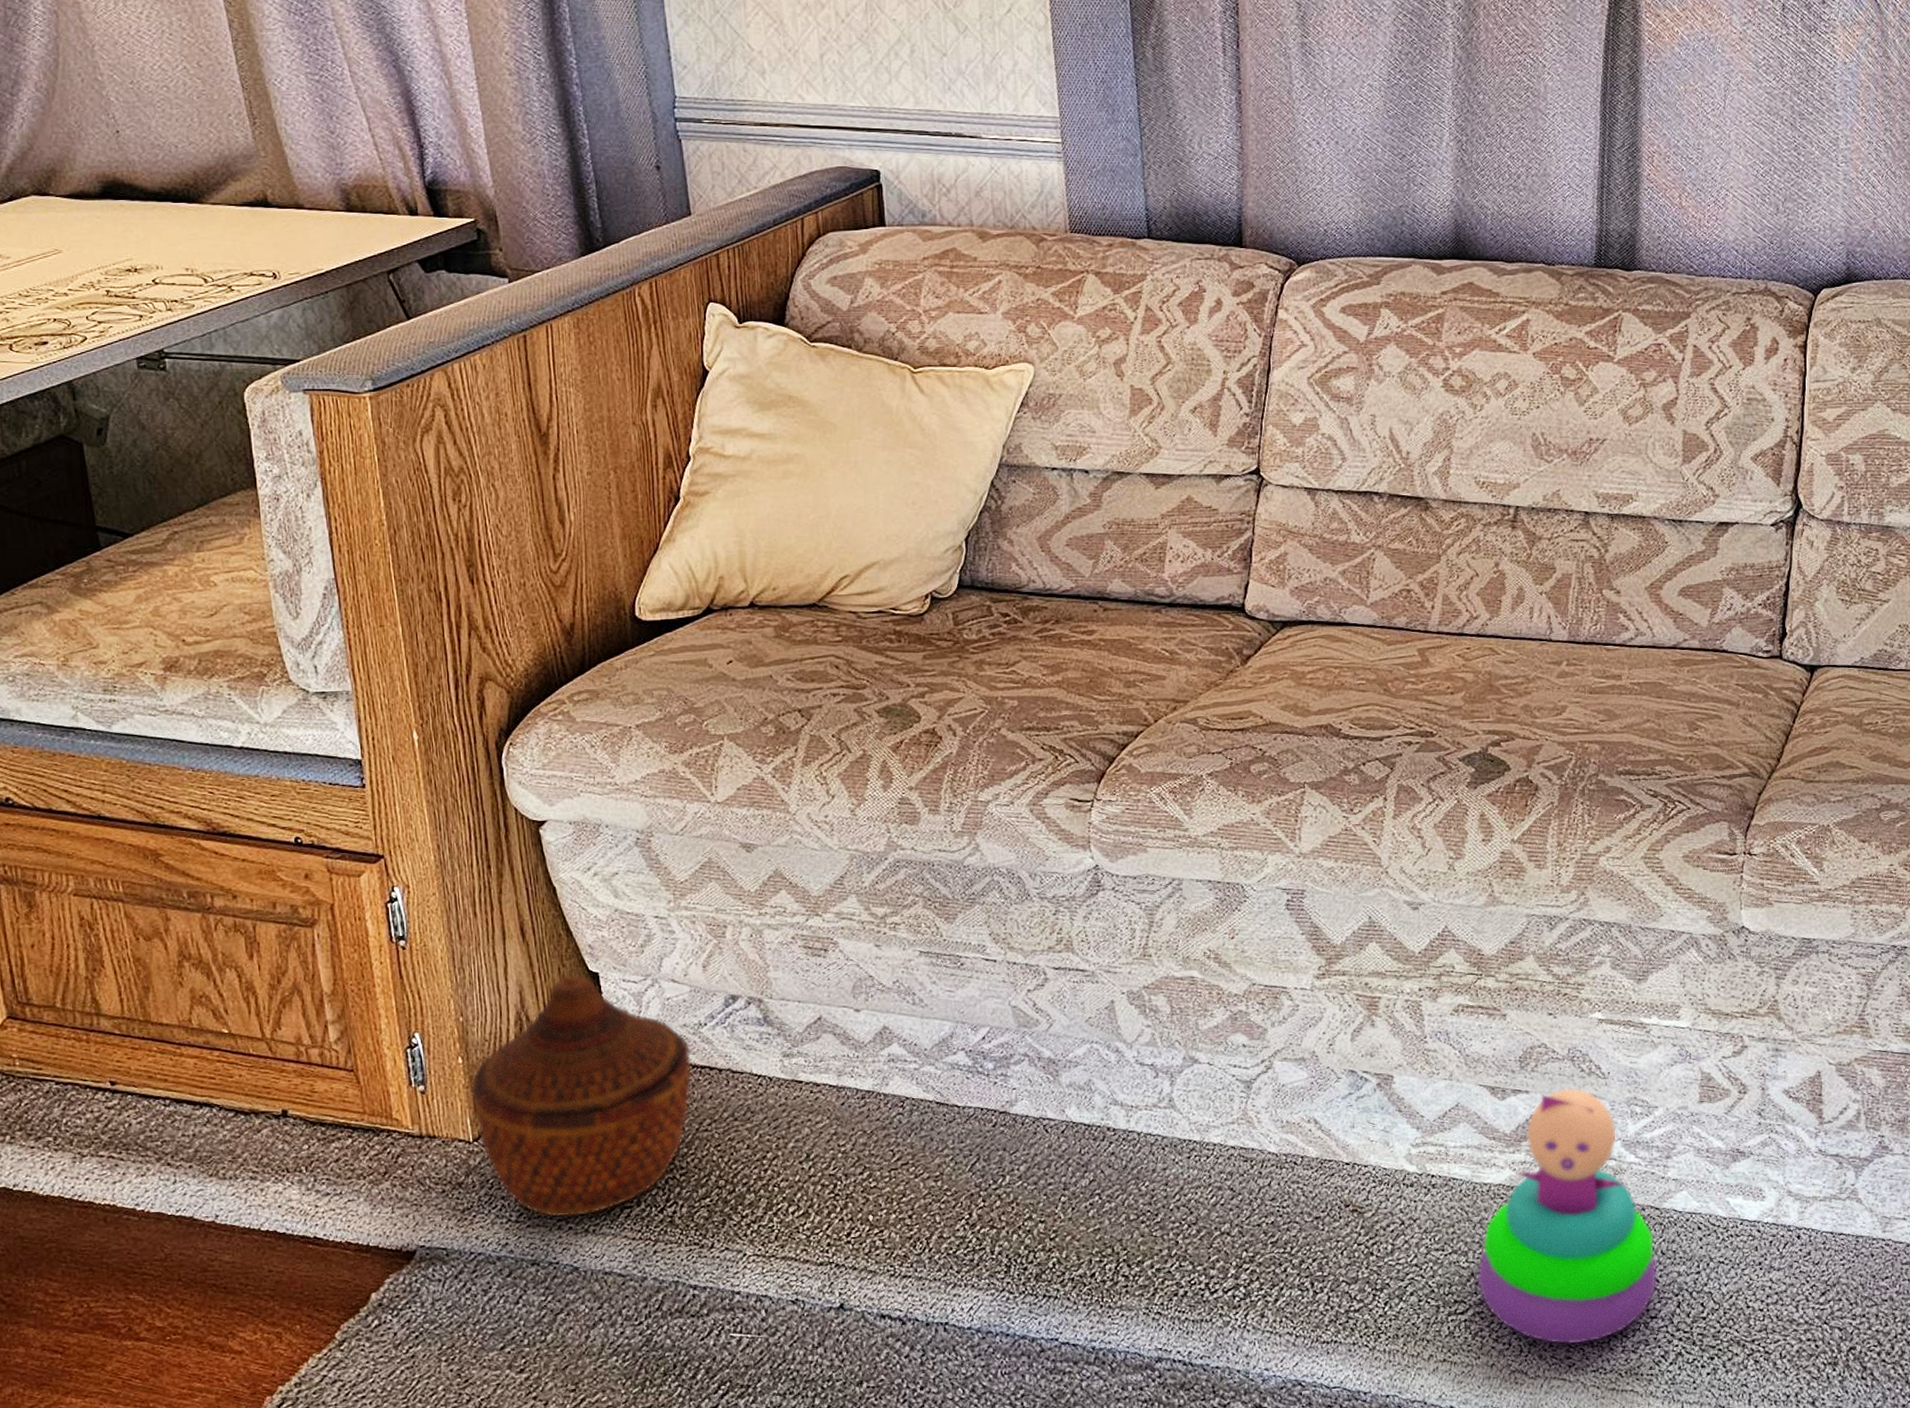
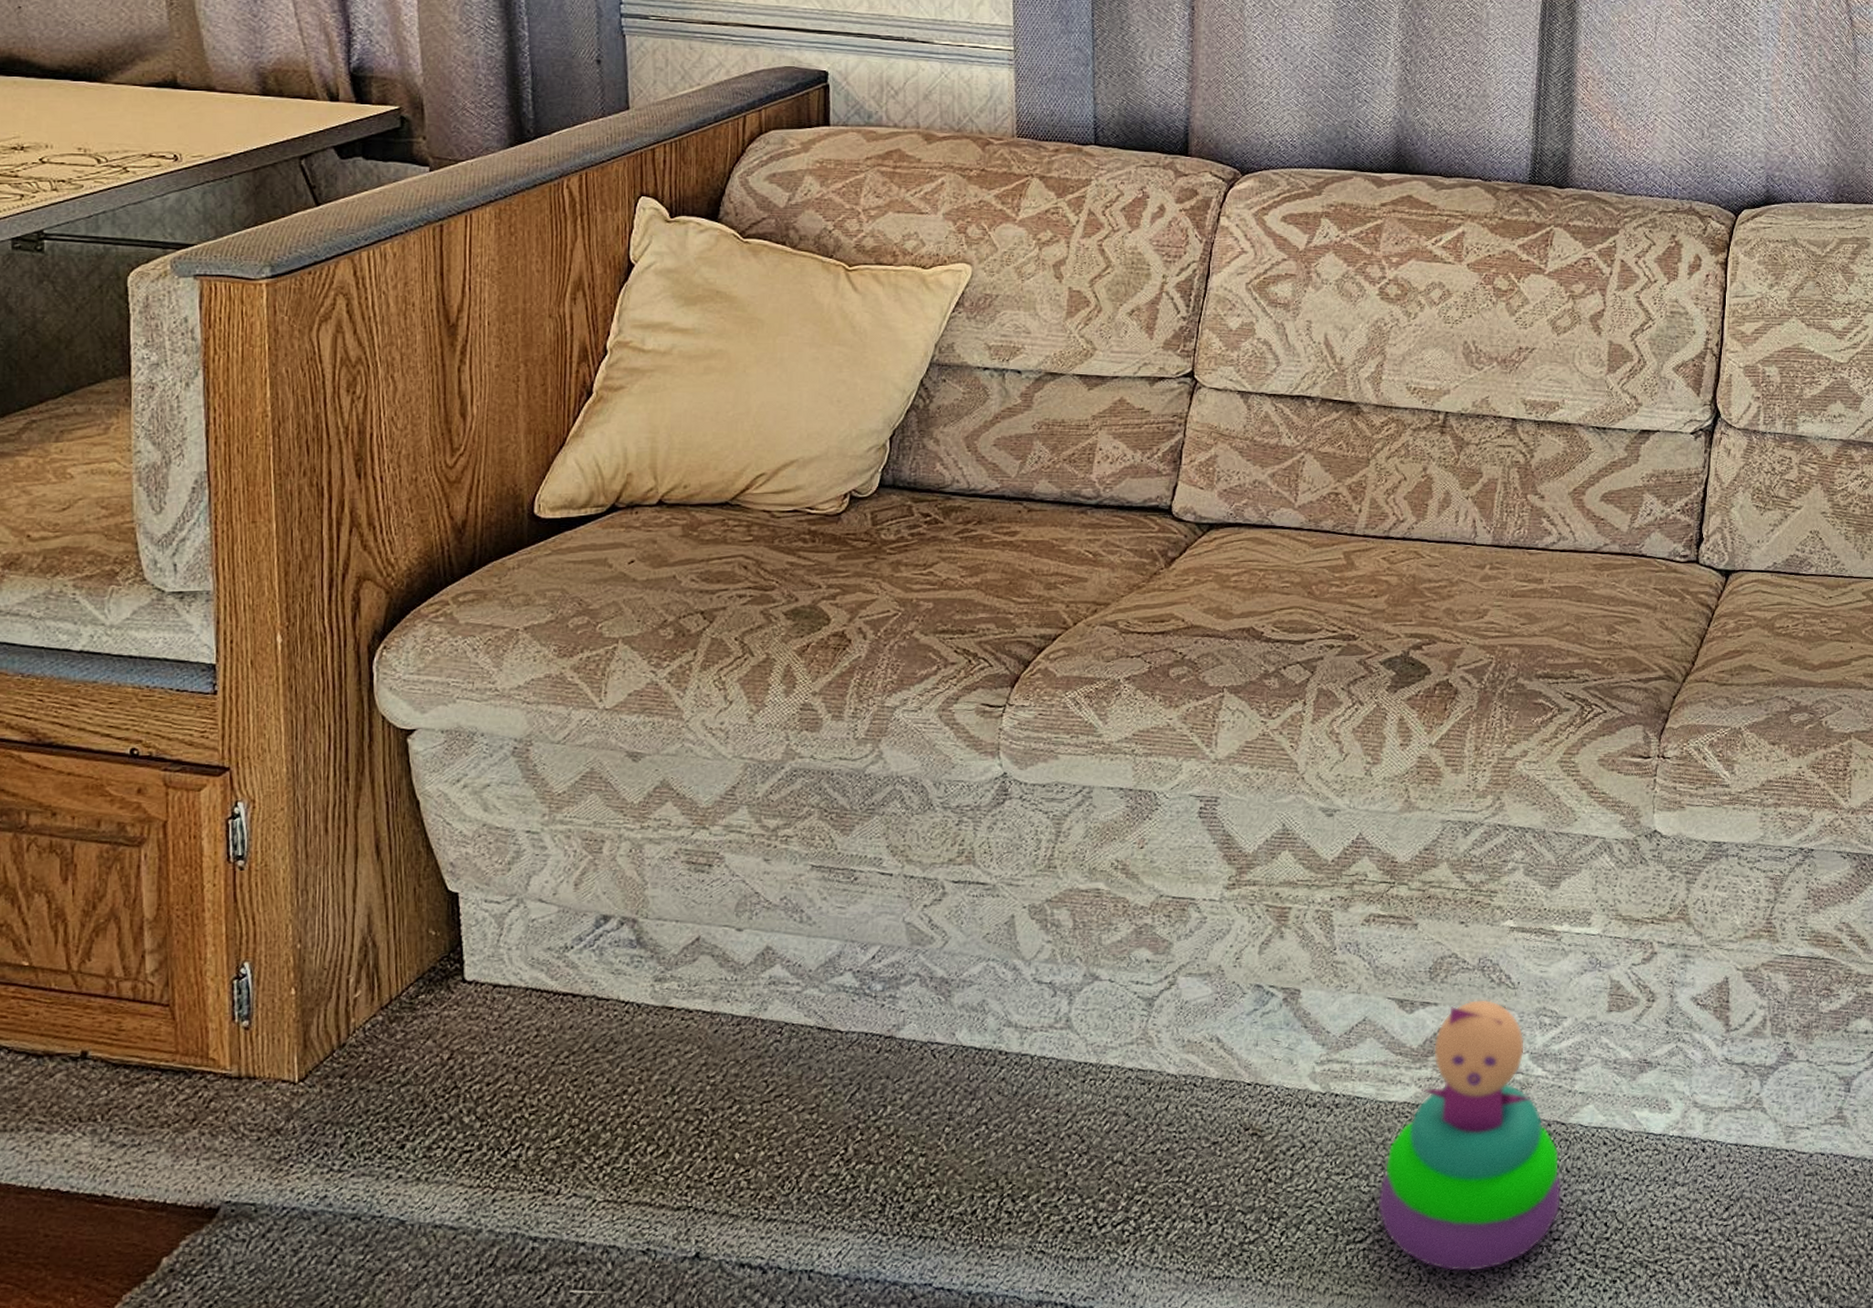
woven basket: present [470,975,693,1218] -> none [302,895,554,1166]

